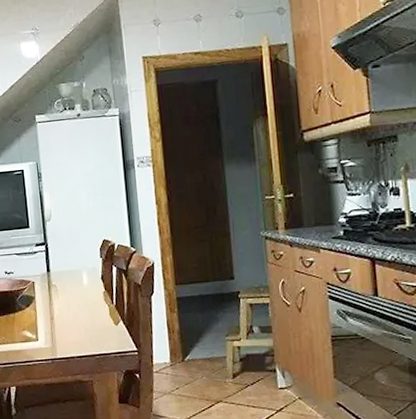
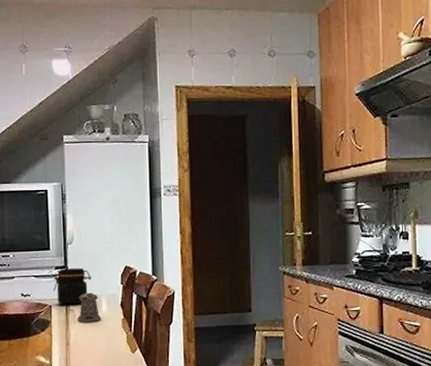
jar: none [35,244,72,281] -> present [53,268,92,305]
pepper shaker: none [59,267,84,297] -> present [77,292,102,322]

